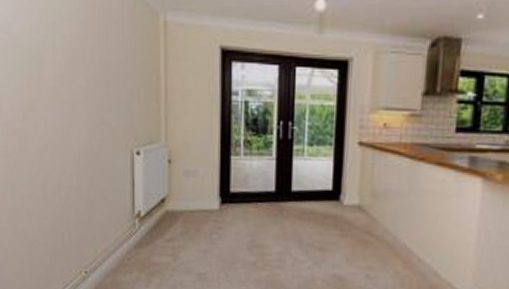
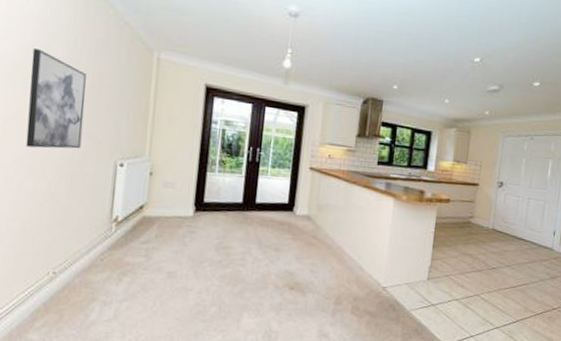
wall art: none [39,30,96,140] -> present [25,48,86,149]

